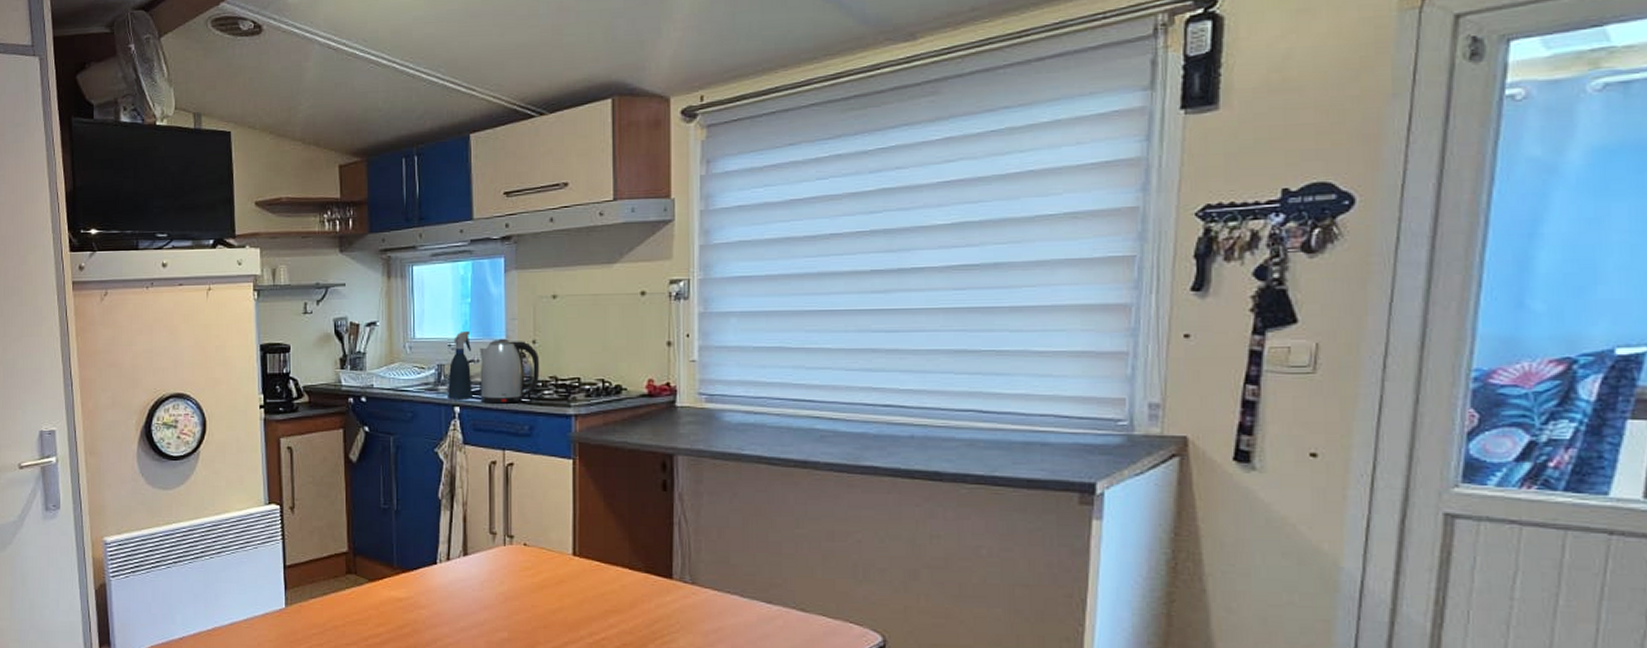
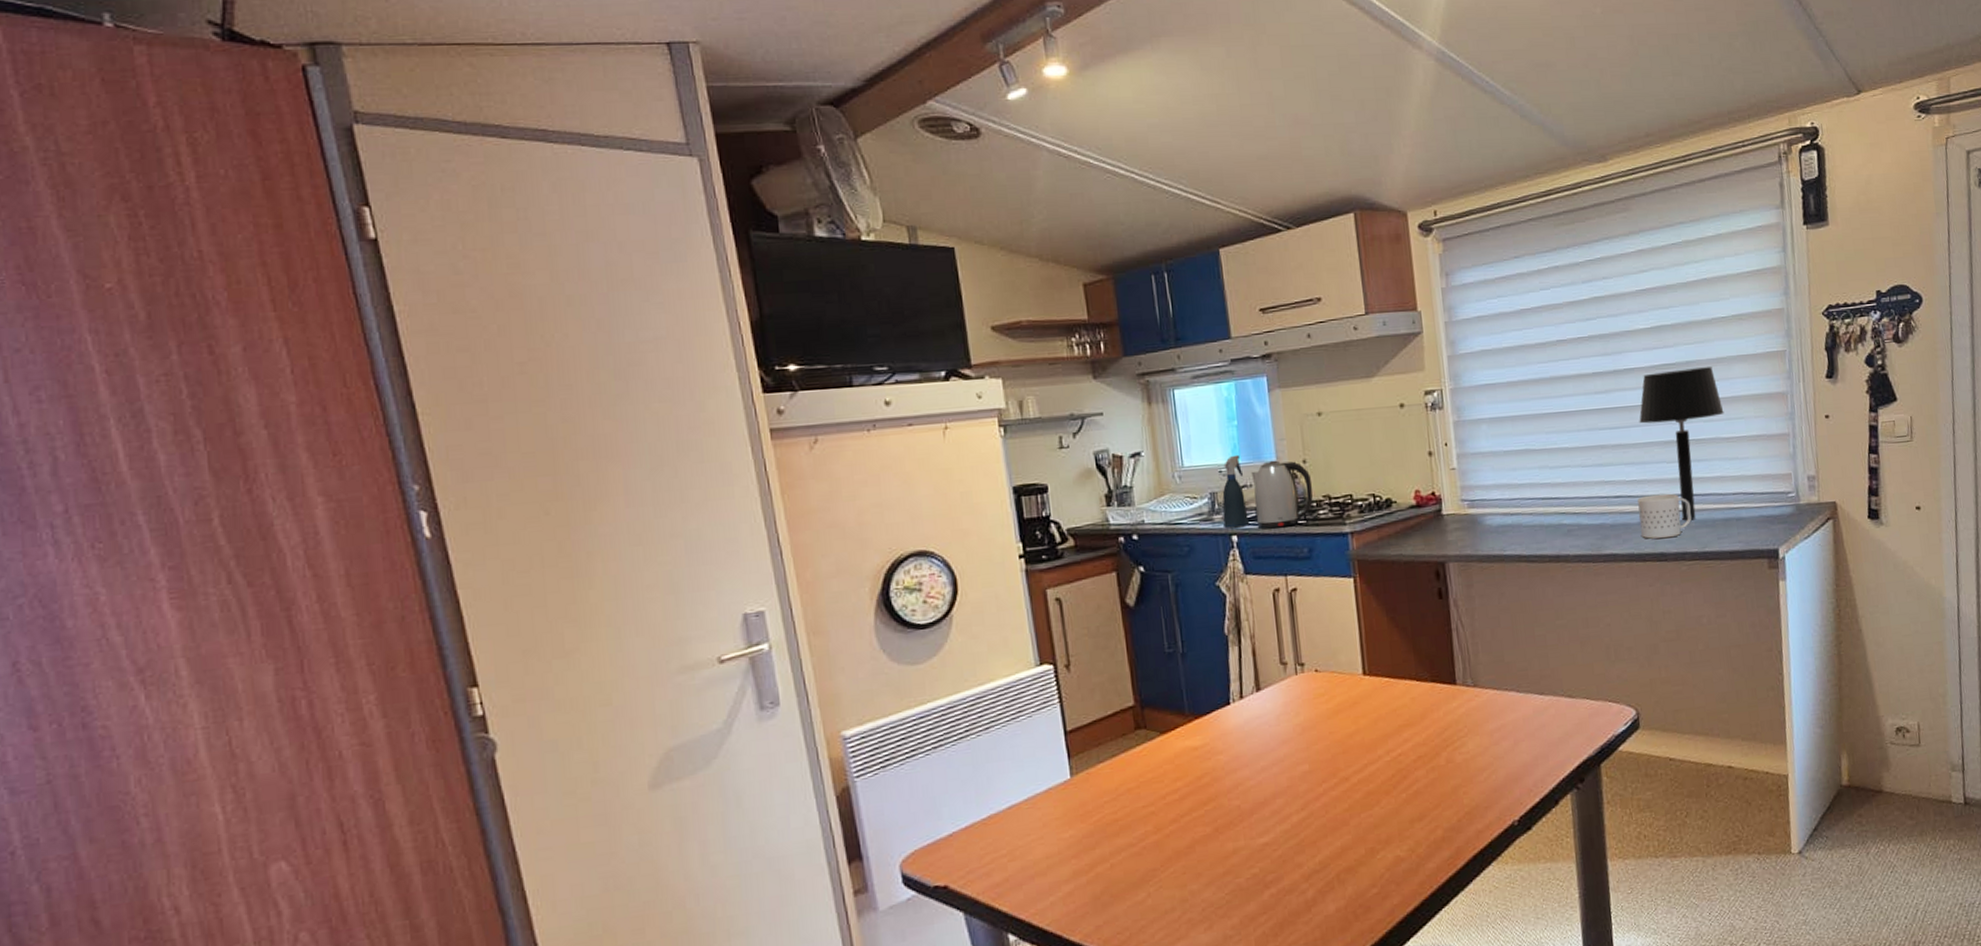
mug: none [911,407,980,457] -> present [1638,493,1692,539]
table lamp: none [924,270,1039,440] -> present [1639,367,1724,521]

